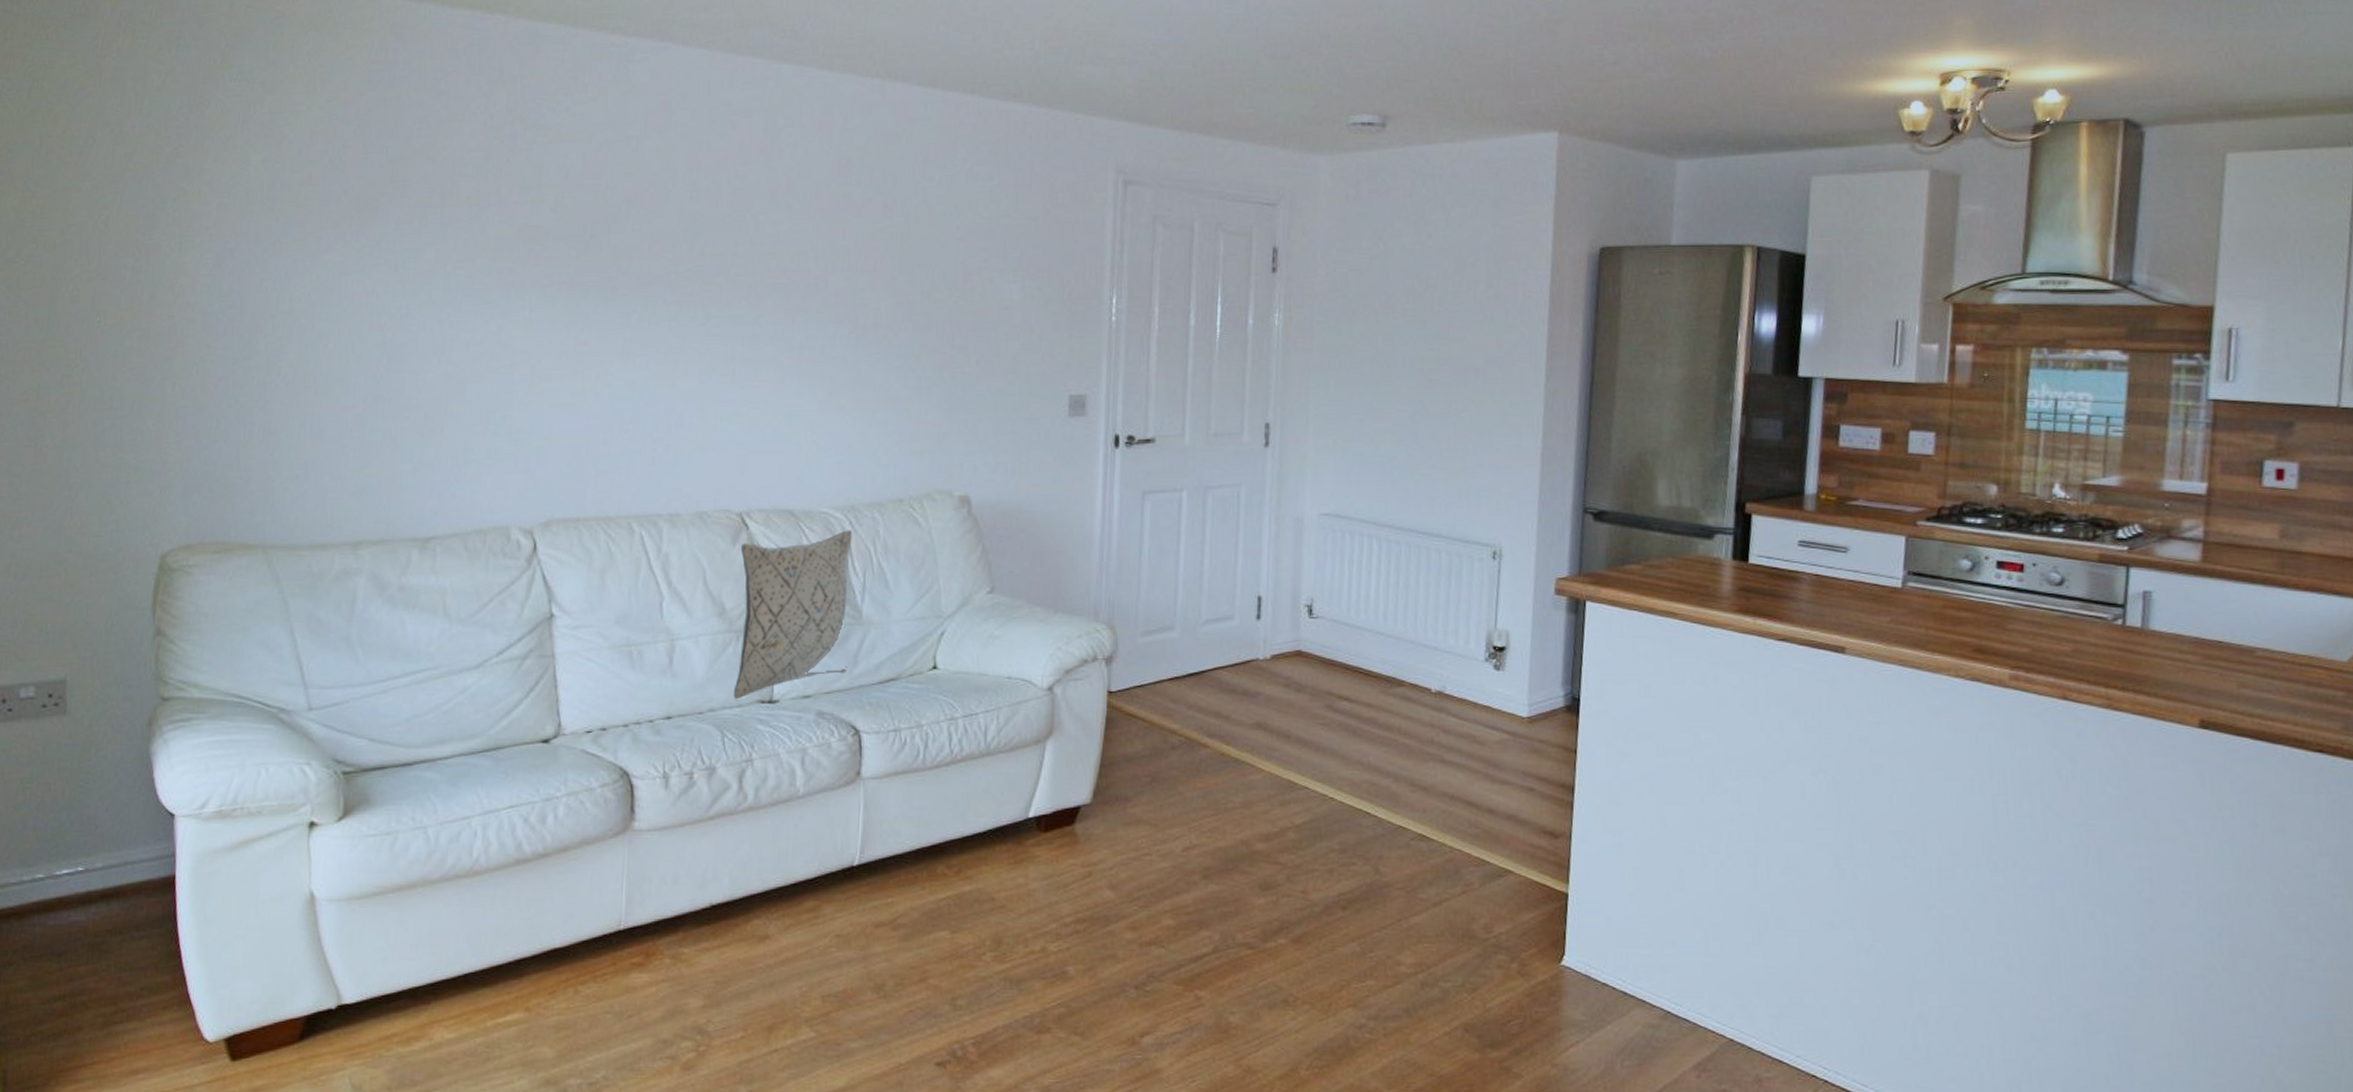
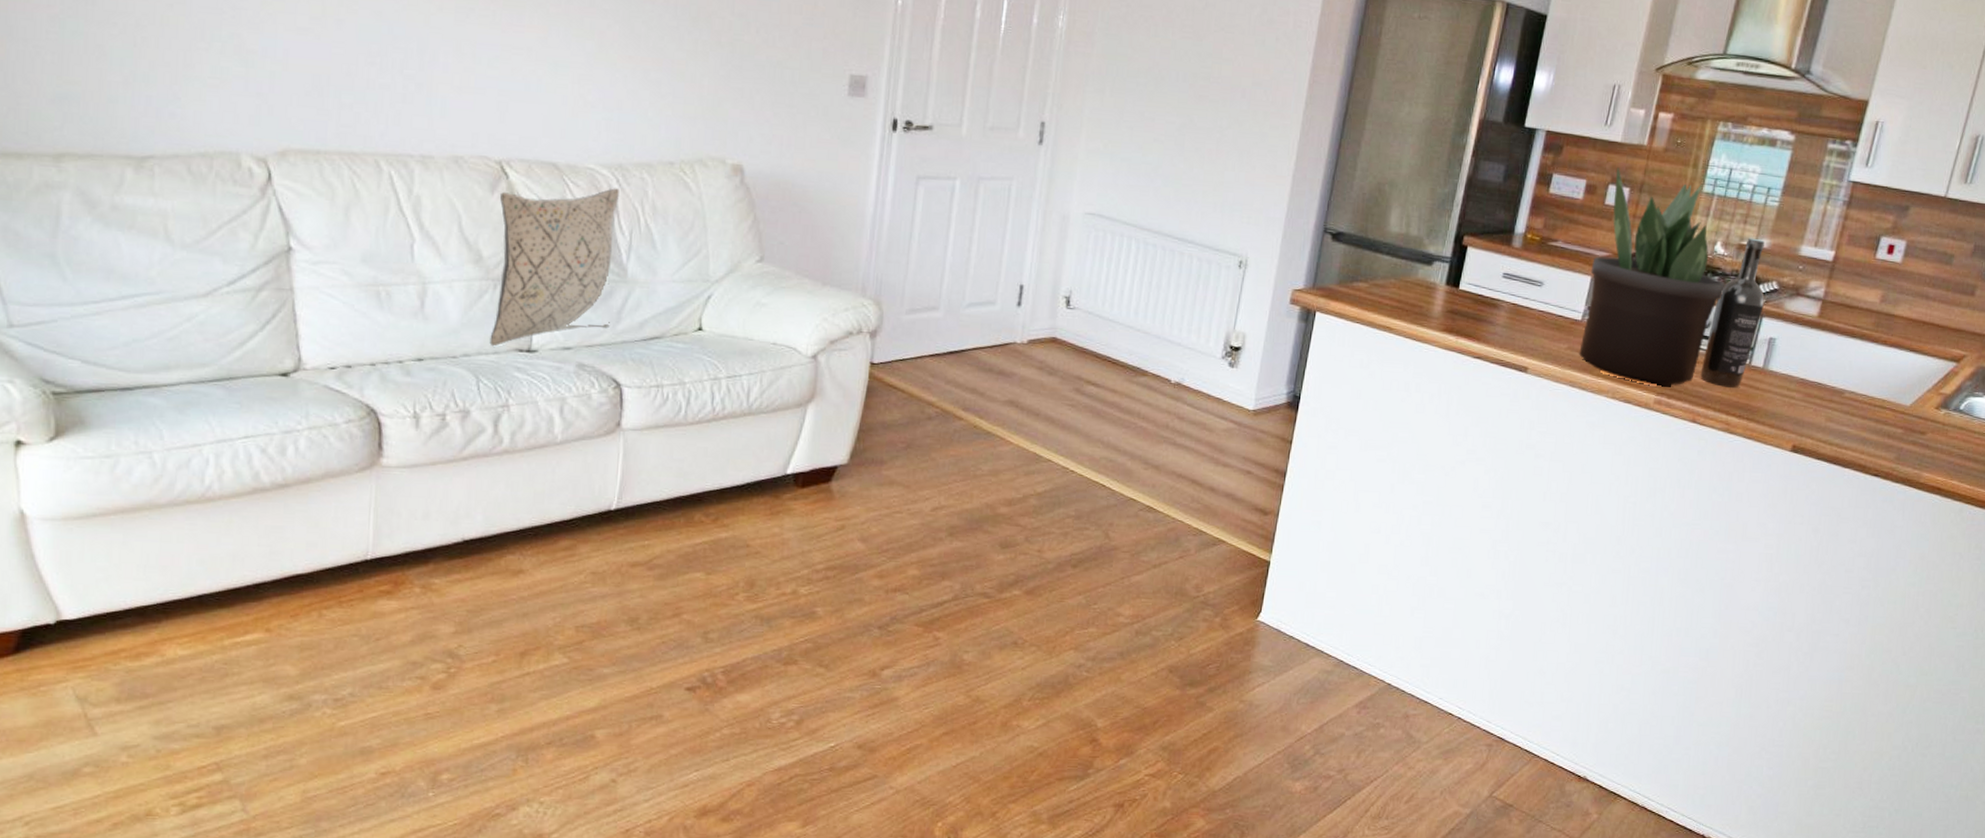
planter: none [1903,411,2074,658] -> present [1579,167,1725,386]
wine bottle: none [2062,476,2129,654] -> present [1700,238,1765,388]

